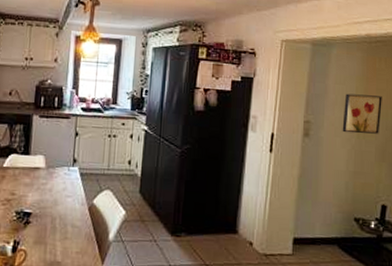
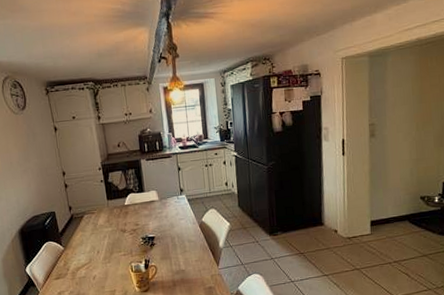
wall art: present [342,93,382,134] -> none [403,91,437,128]

